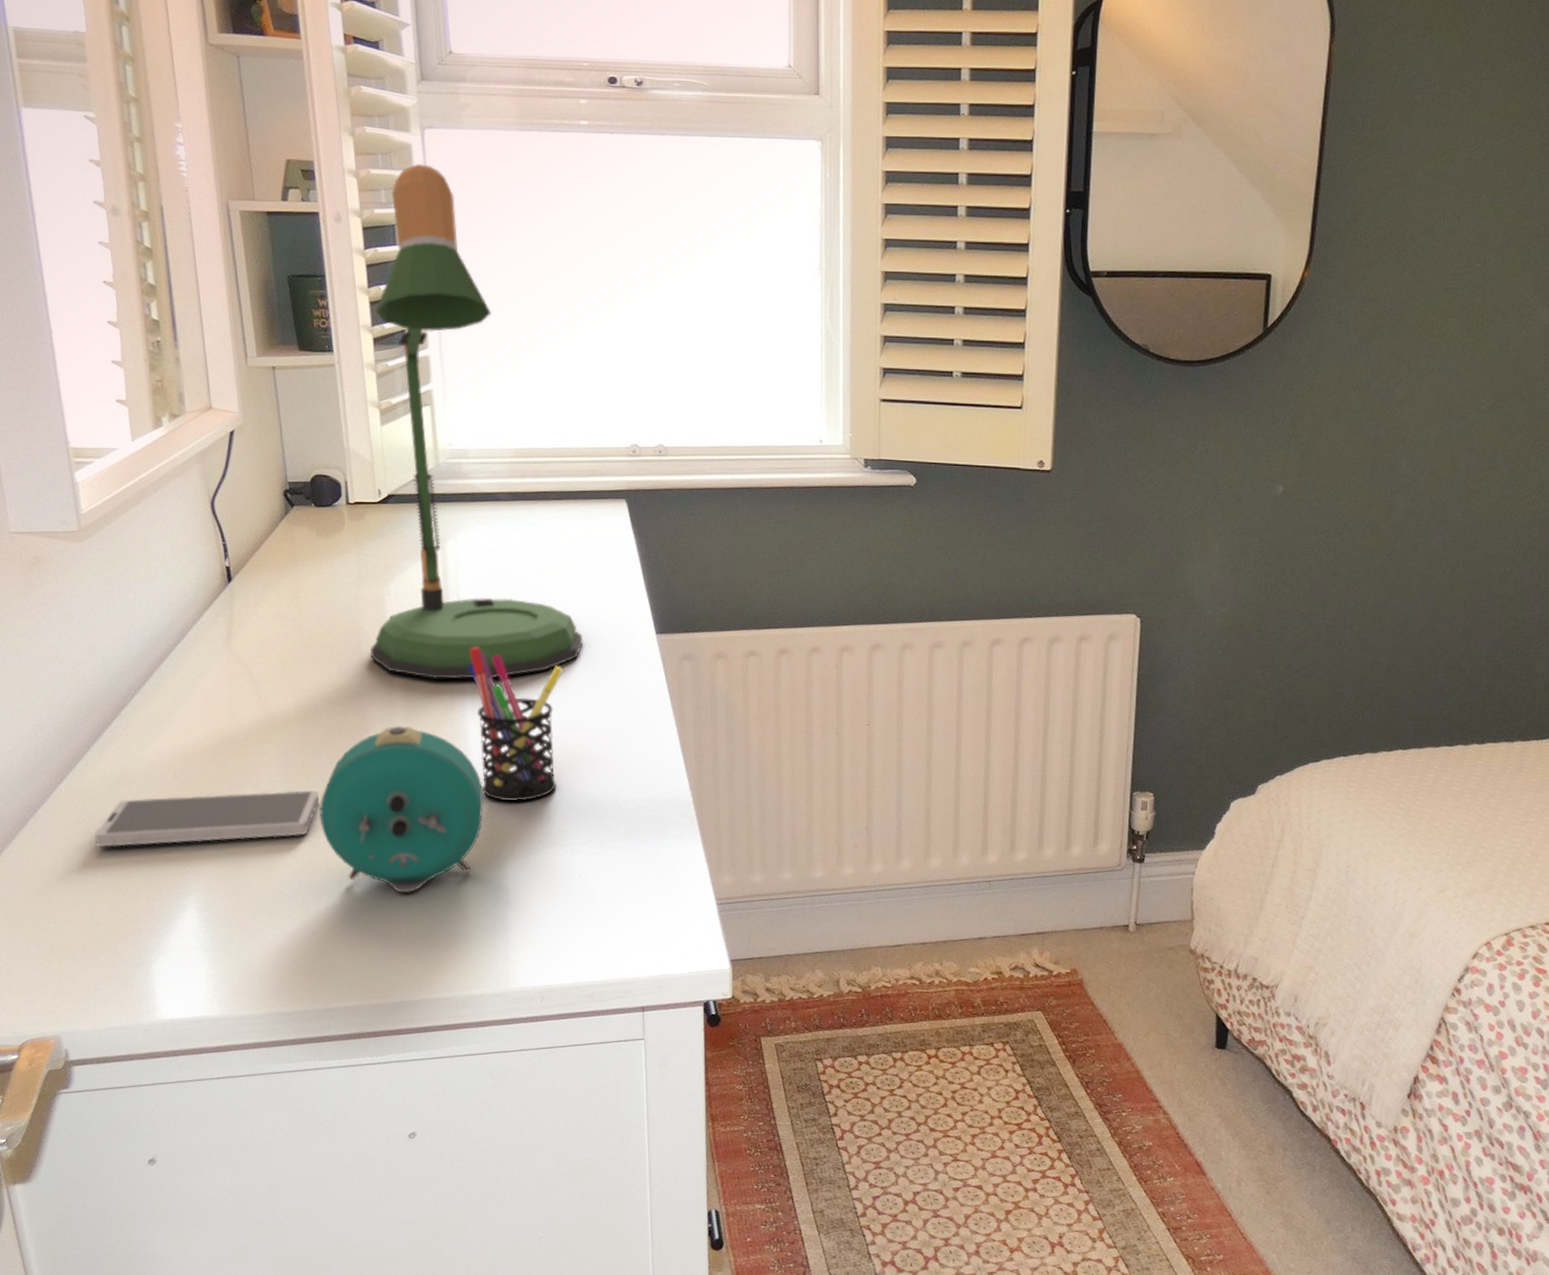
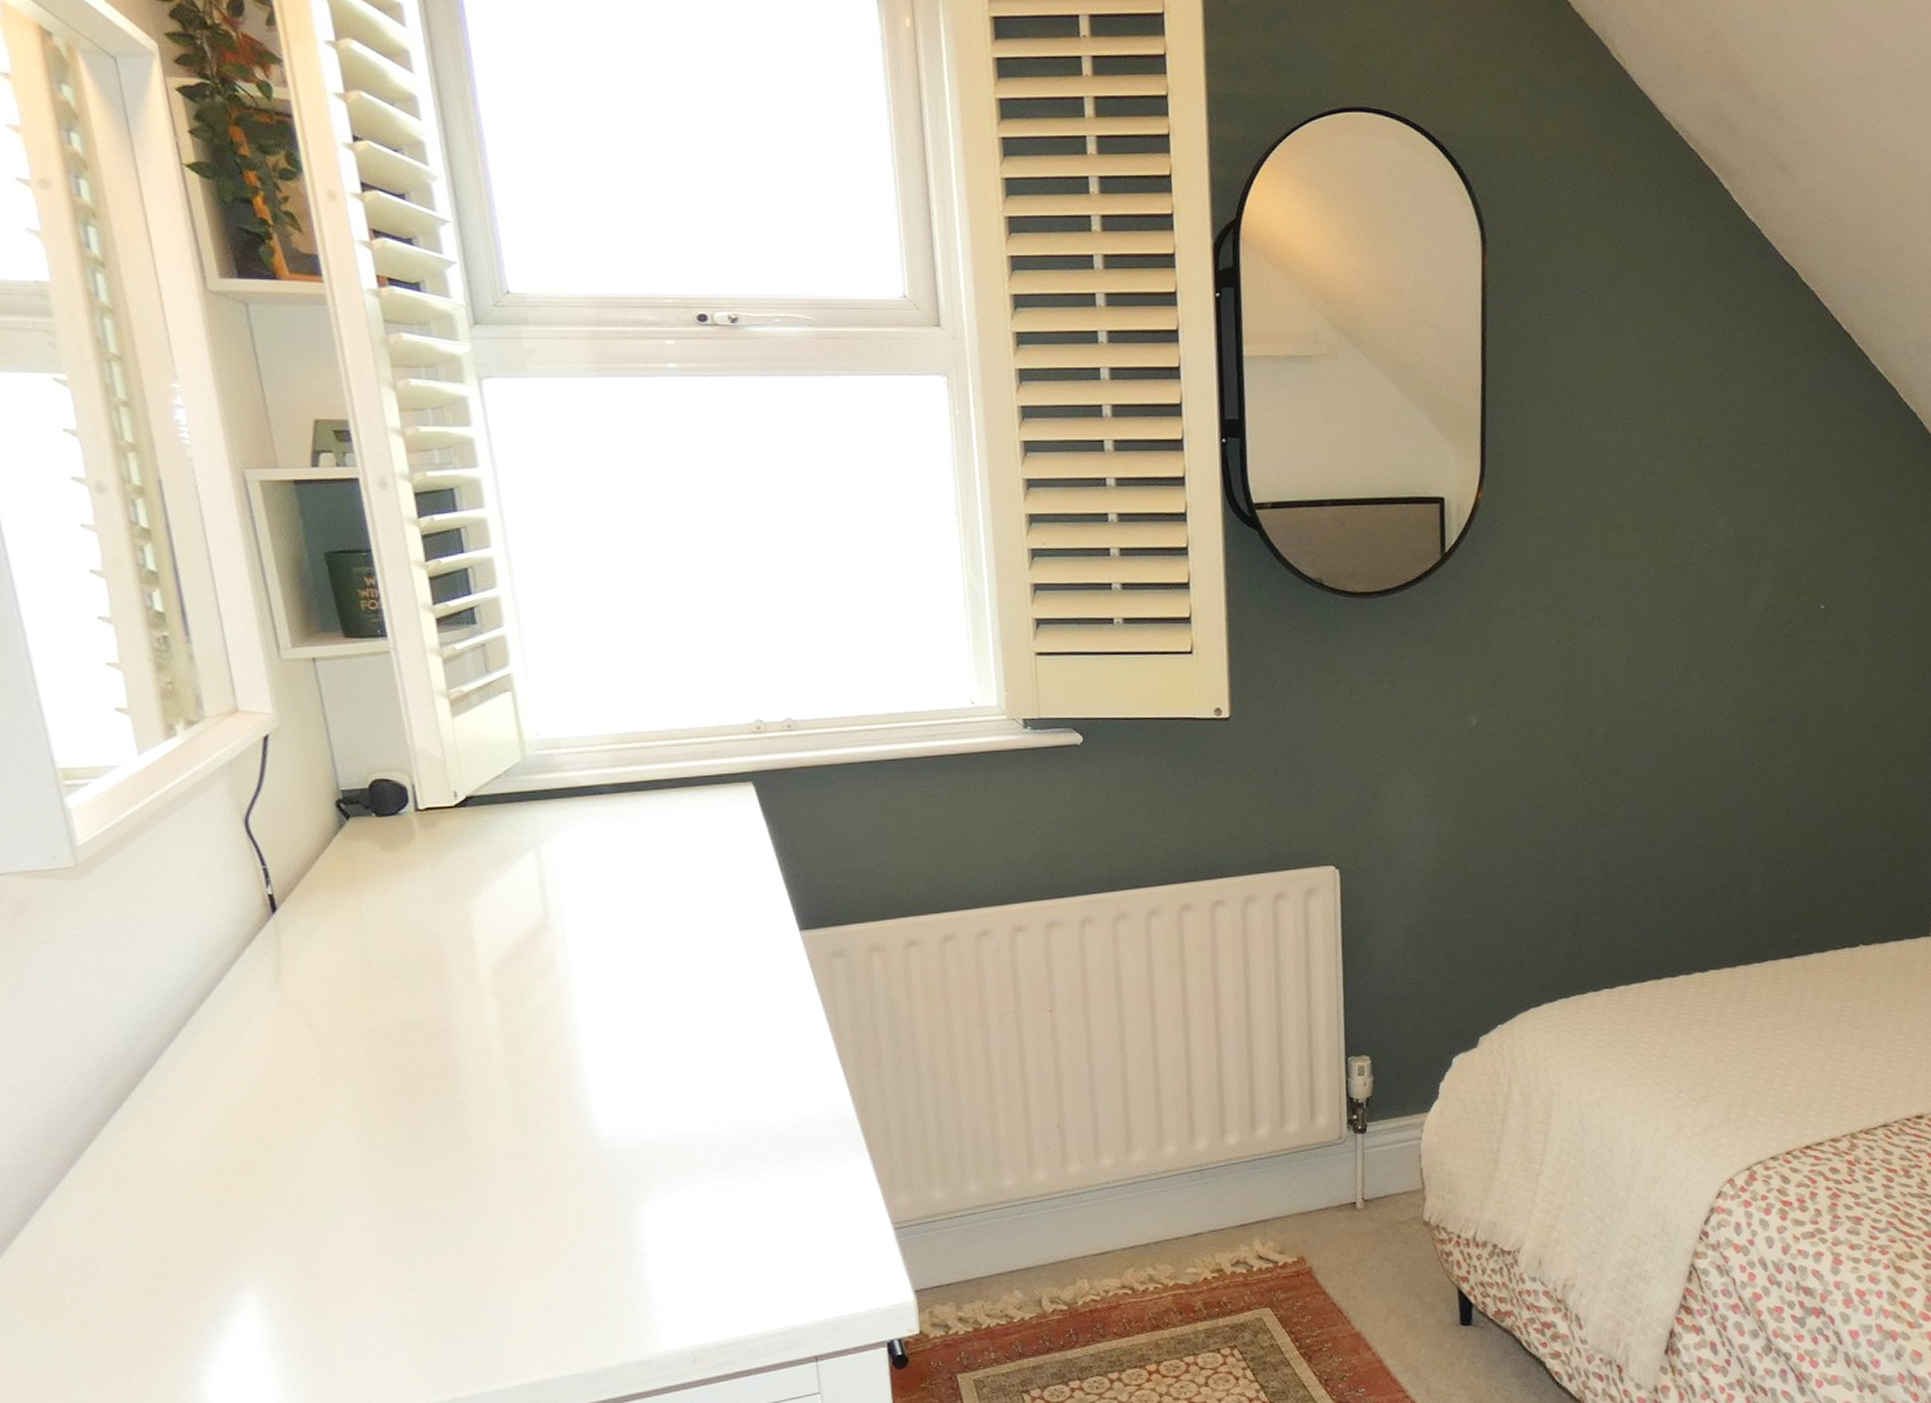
smartphone: present [94,790,320,847] -> none [117,1148,405,1242]
alarm clock: present [320,725,484,893] -> none [405,1061,609,1257]
desk lamp: present [370,163,583,680] -> none [436,417,714,1004]
pen holder: present [468,646,564,802] -> none [577,962,695,1138]

